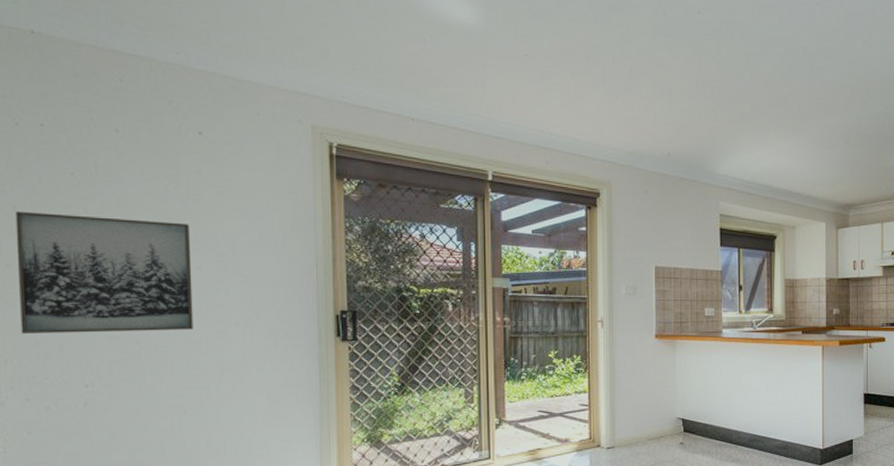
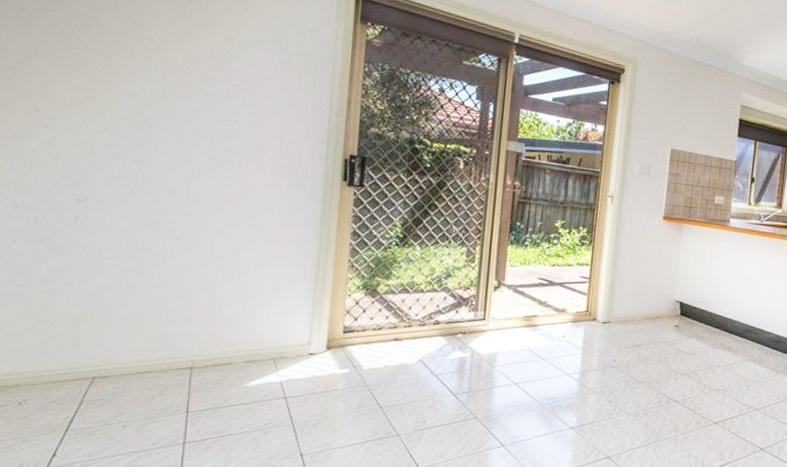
wall art: present [15,211,193,334] -> none [16,13,203,156]

